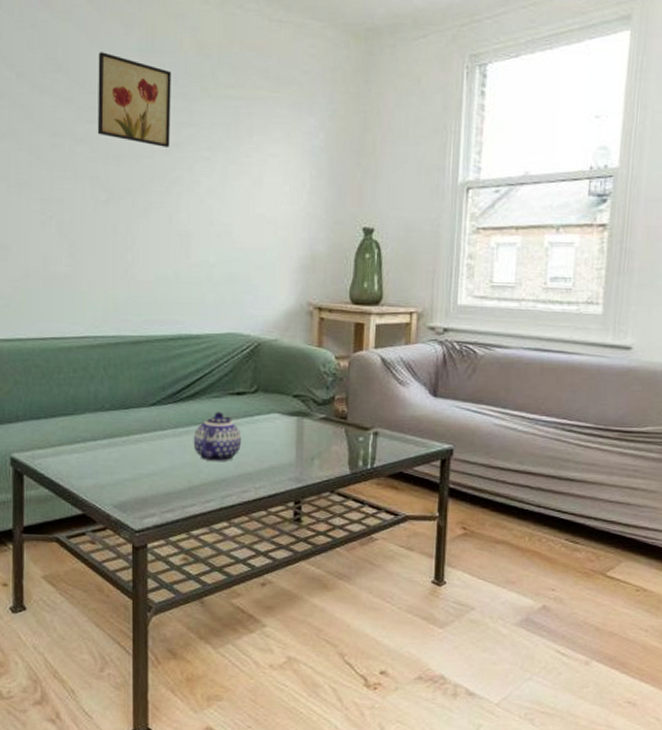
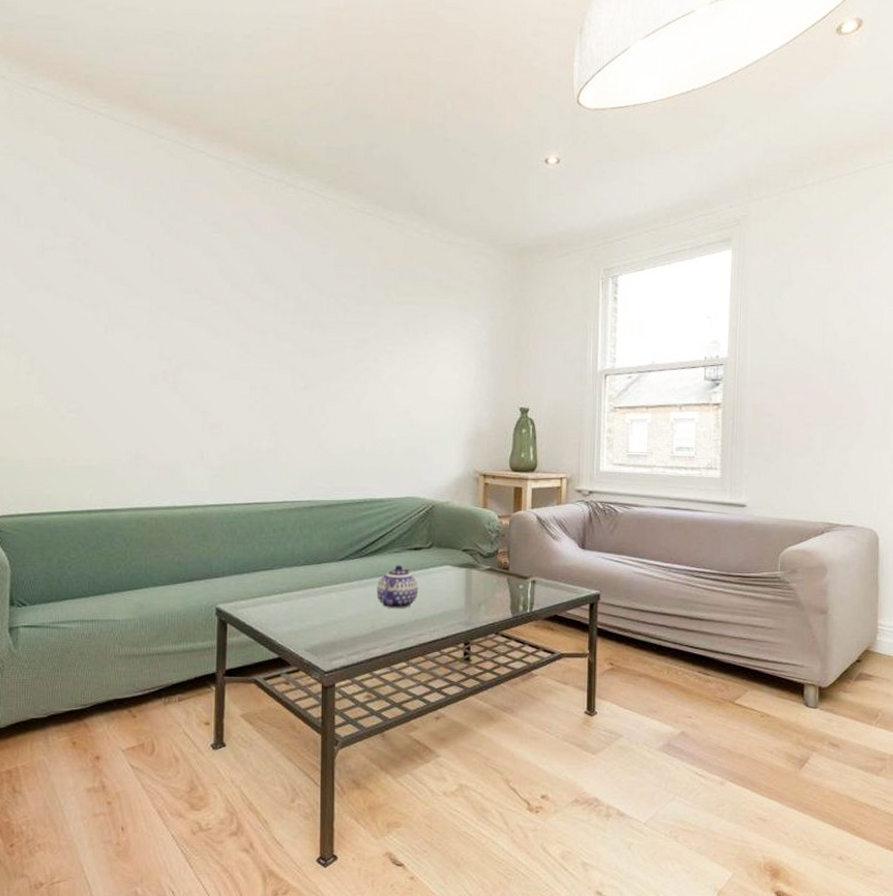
wall art: present [97,52,171,147] -> none [298,267,361,343]

